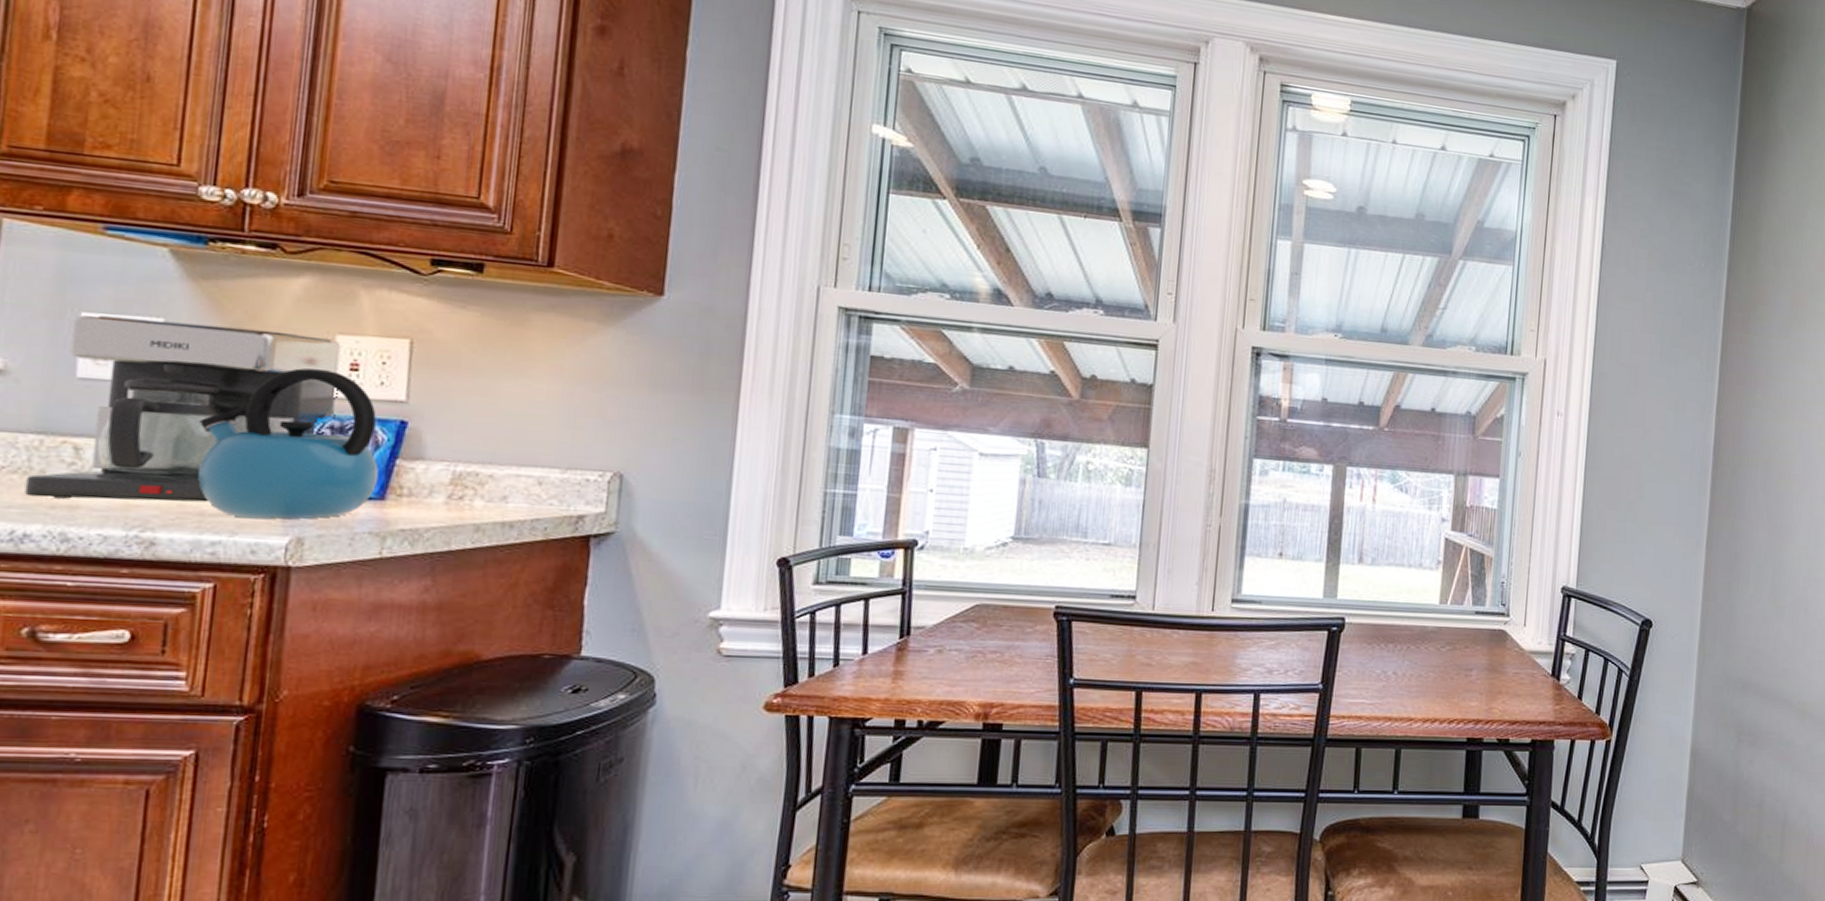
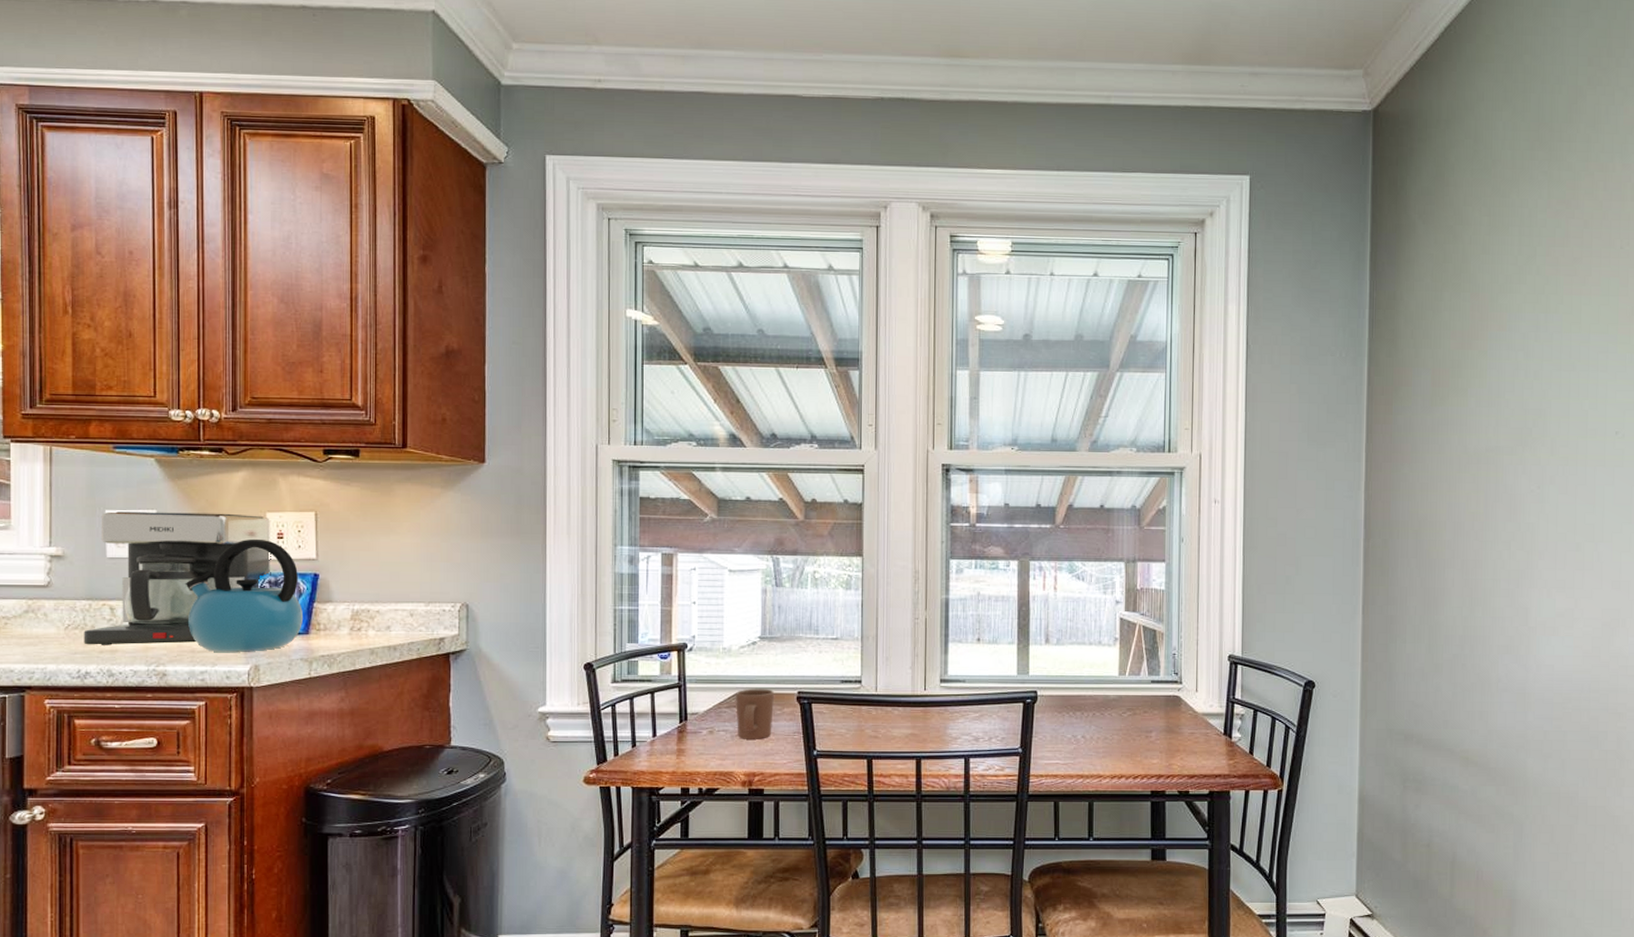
mug: none [974,599,1025,663] -> present [736,688,774,739]

